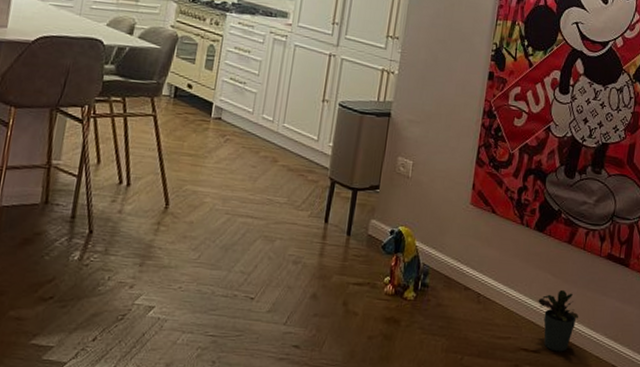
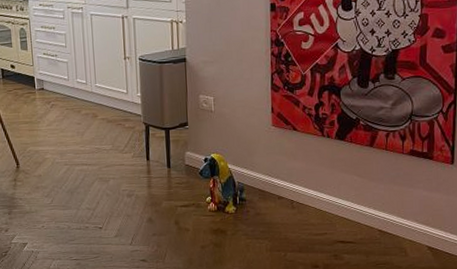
potted plant: present [538,289,578,352] -> none [348,187,388,241]

